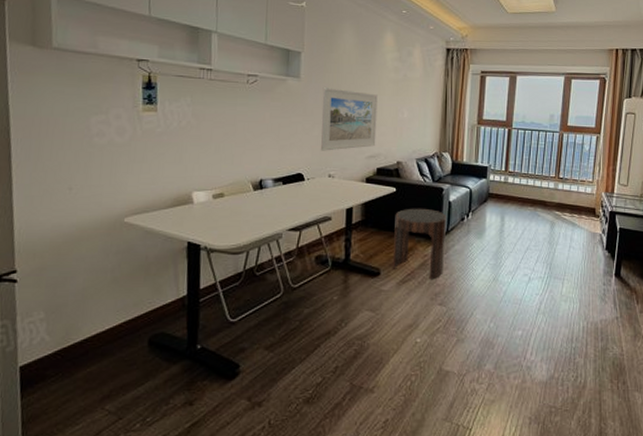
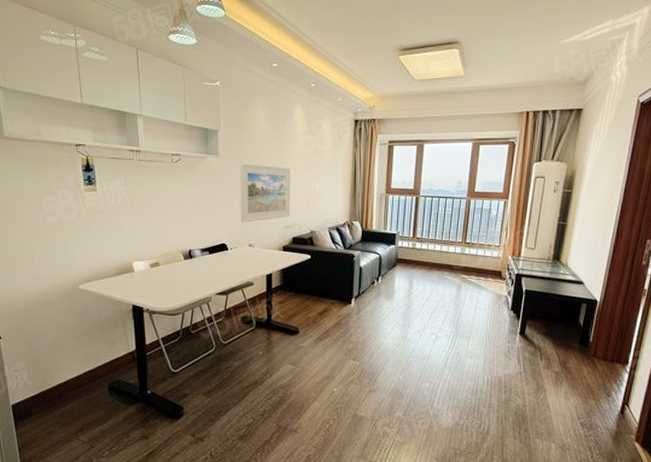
side table: present [392,208,447,280] -> none [309,273,358,338]

